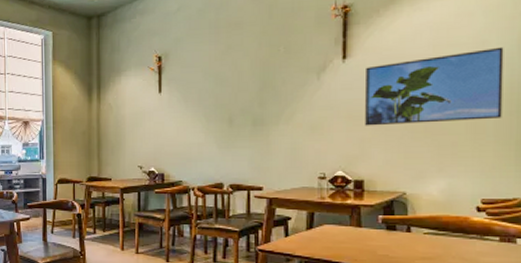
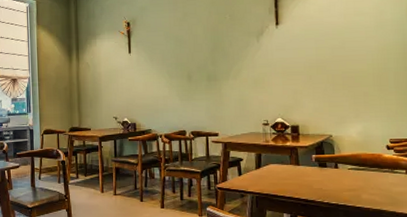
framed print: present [365,46,504,126] -> none [294,16,400,80]

